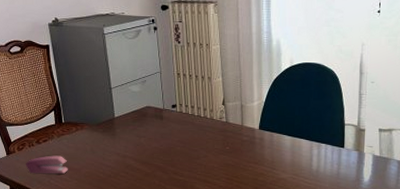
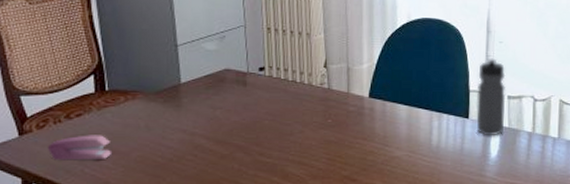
water bottle: none [351,96,378,164] -> present [476,58,506,136]

